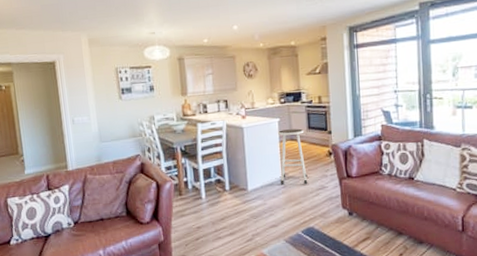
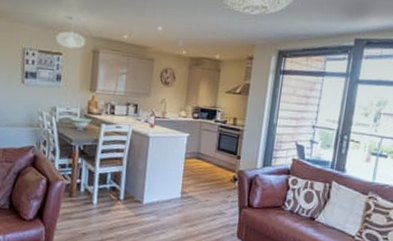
stool: present [278,128,308,185] -> none [178,146,213,207]

